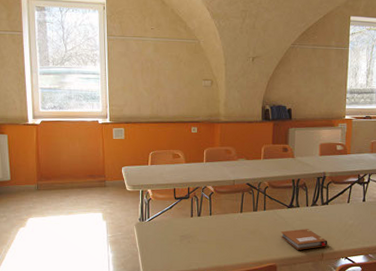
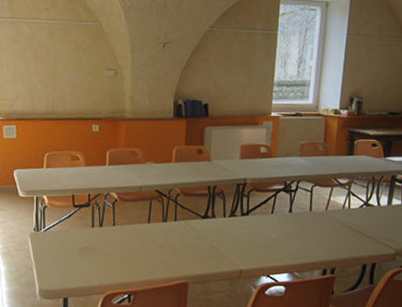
notebook: present [280,229,328,250] -> none [193,242,248,266]

